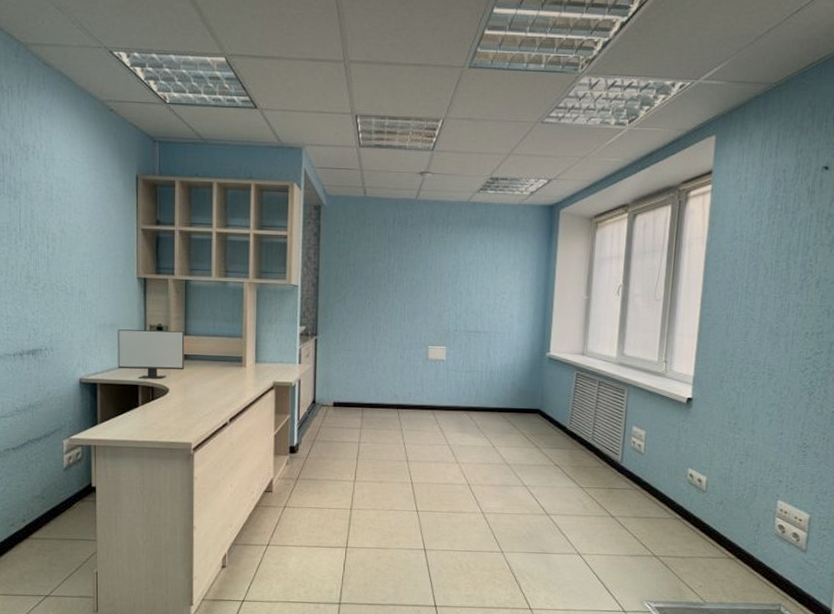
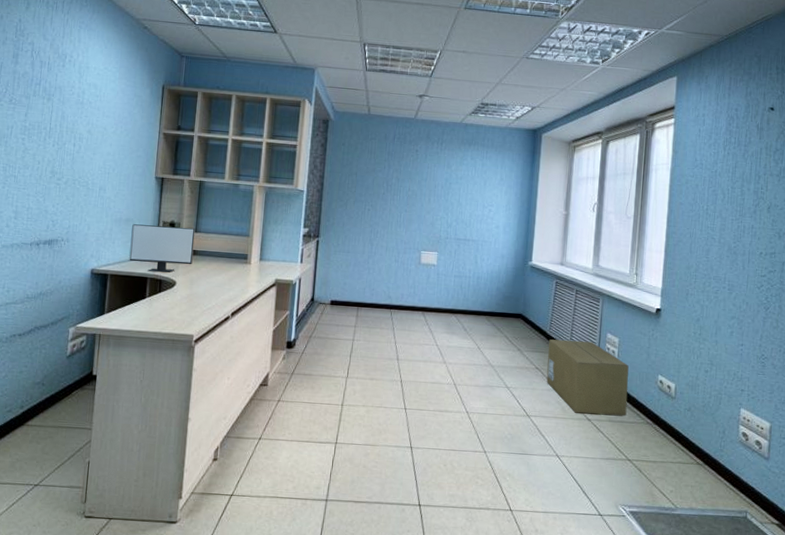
box: none [567,434,656,512] -> present [546,339,629,416]

